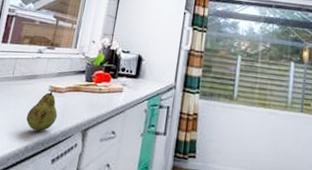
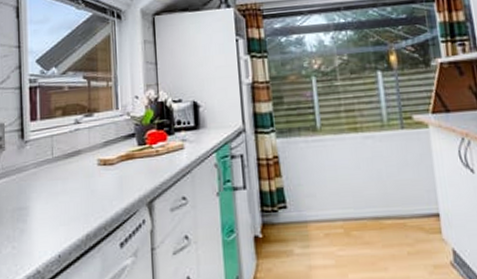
fruit: present [26,89,58,131] -> none [79,163,115,214]

